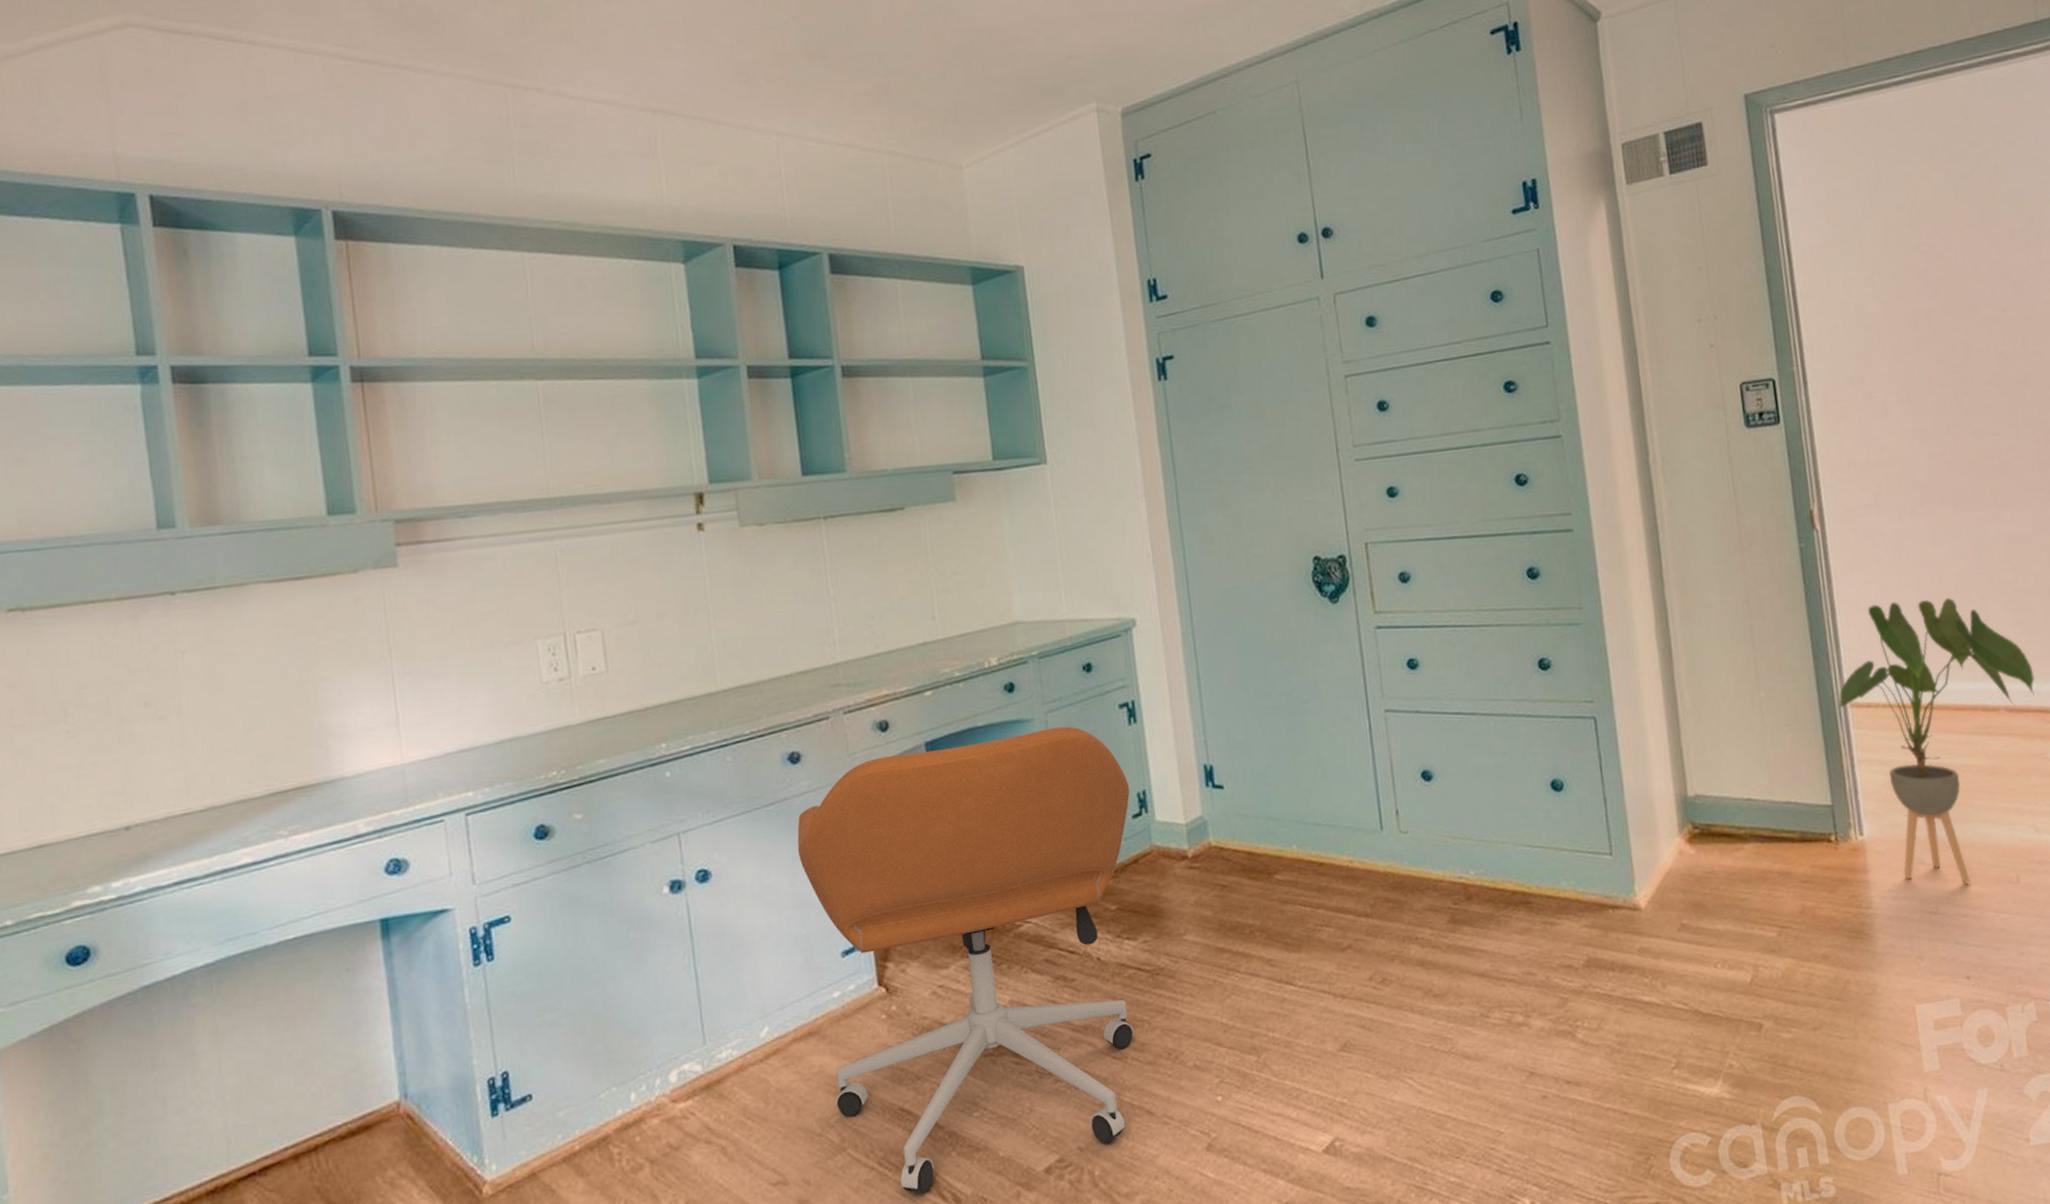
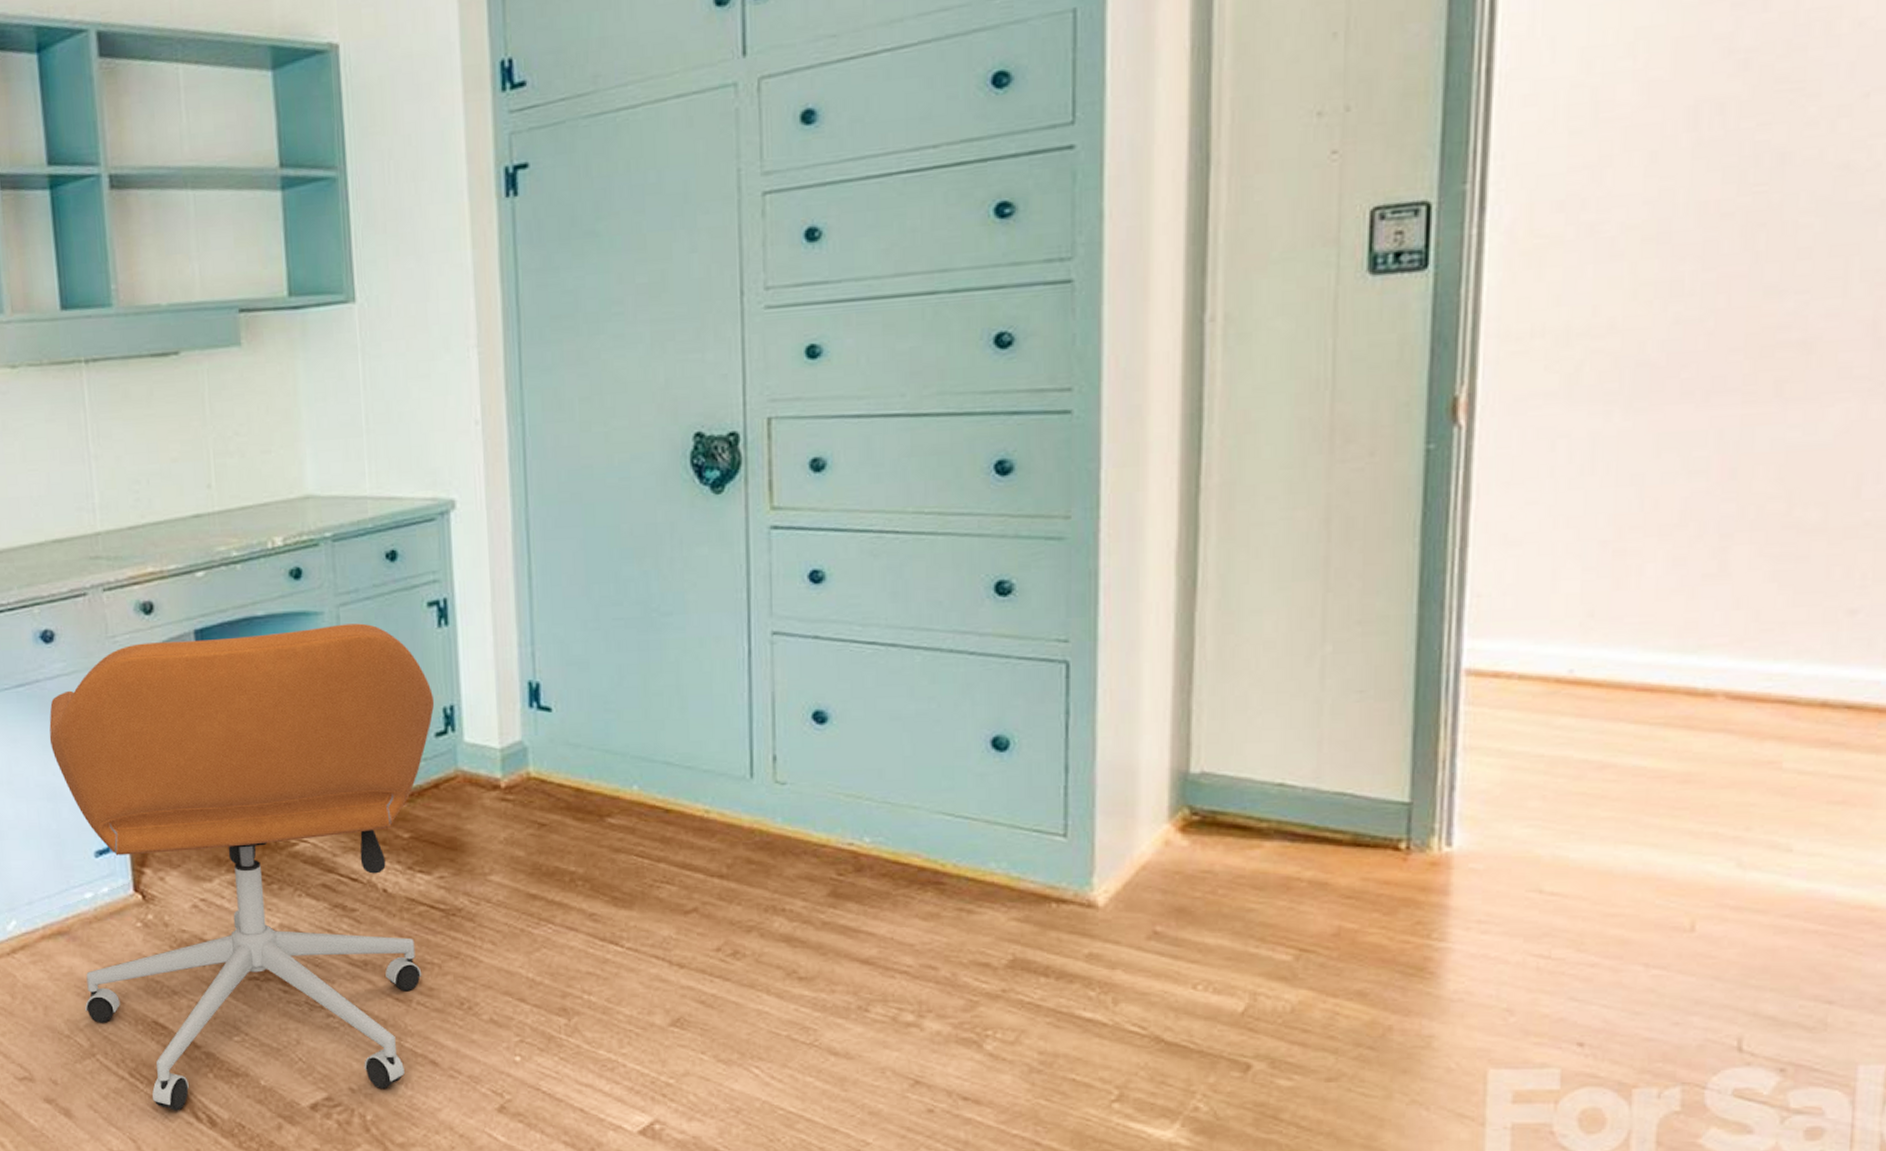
house plant: present [1836,597,2035,885] -> none [1442,532,1789,926]

